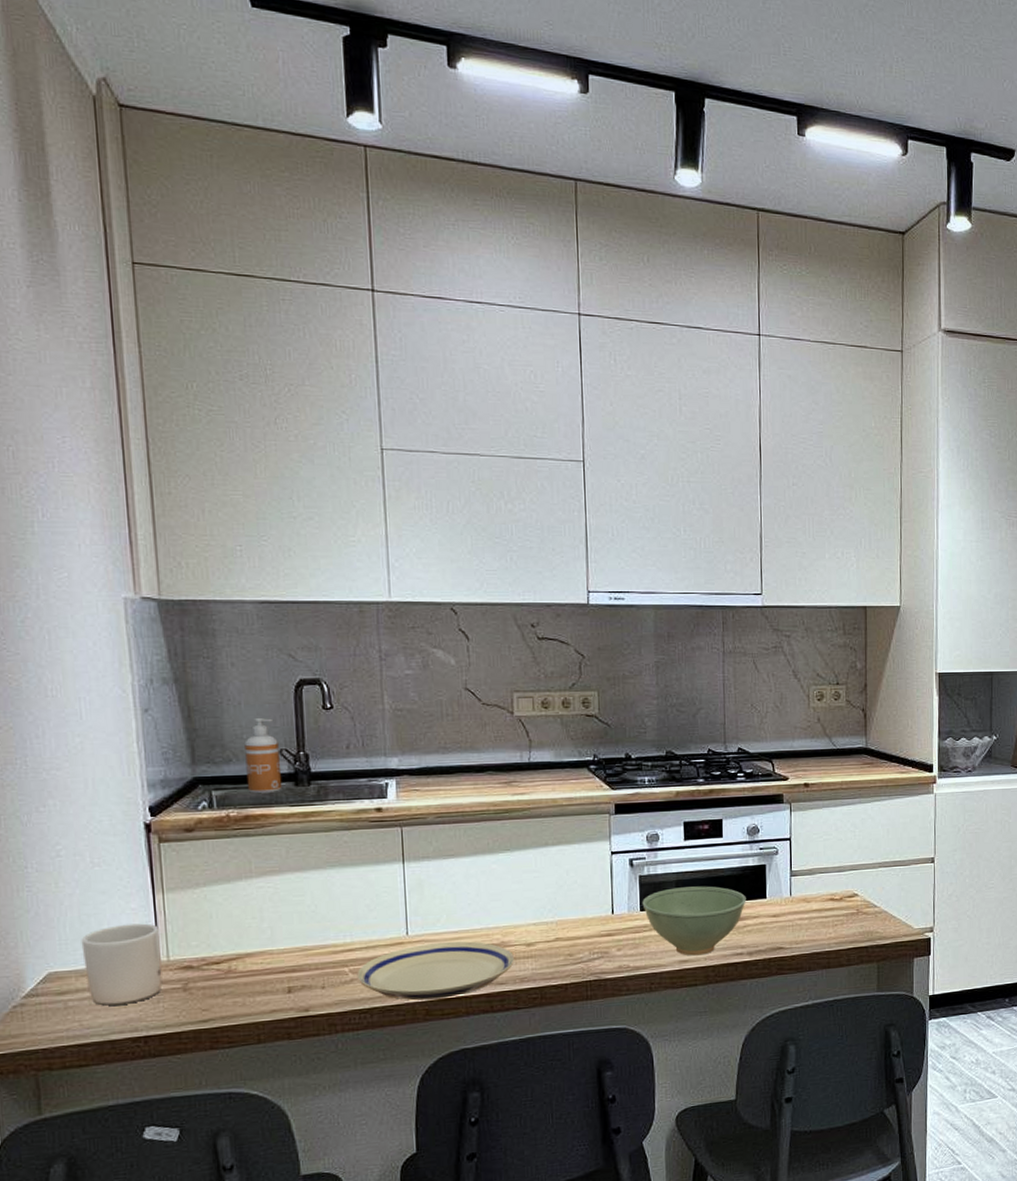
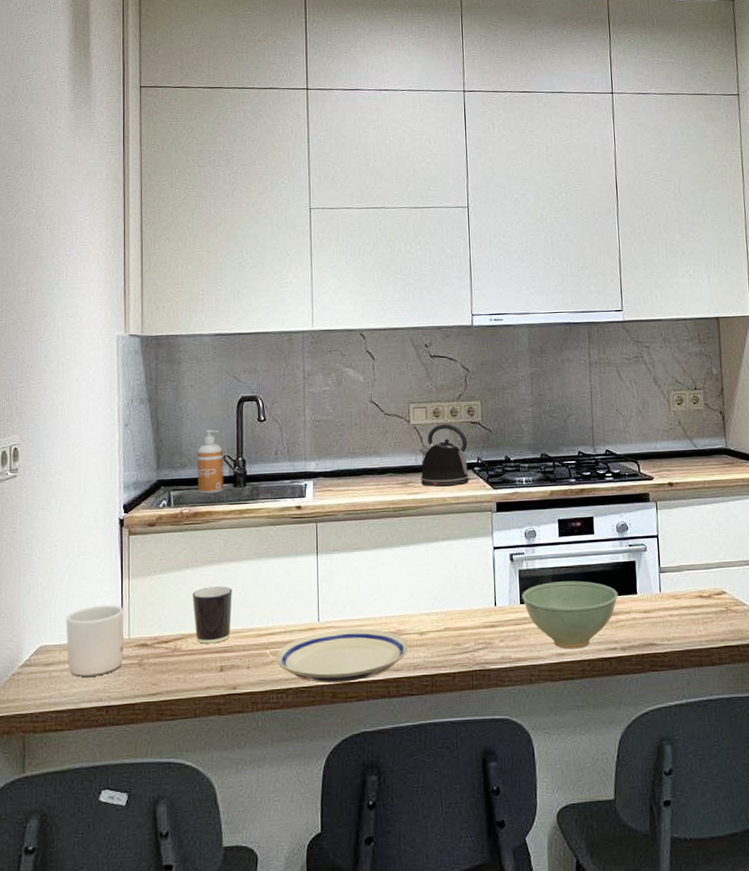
mug: none [248,899,300,964] -> present [192,586,233,644]
kettle: none [525,716,585,787] -> present [419,424,470,487]

